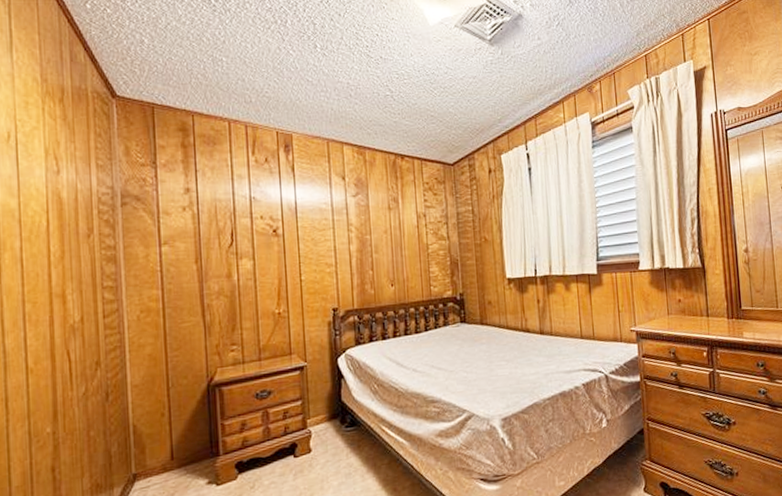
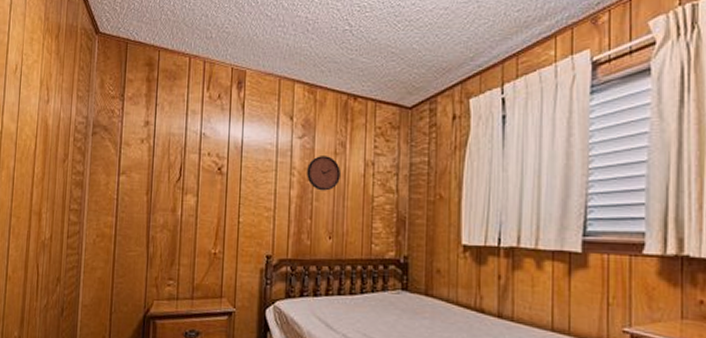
clock: none [364,211,396,244] -> present [307,156,340,191]

